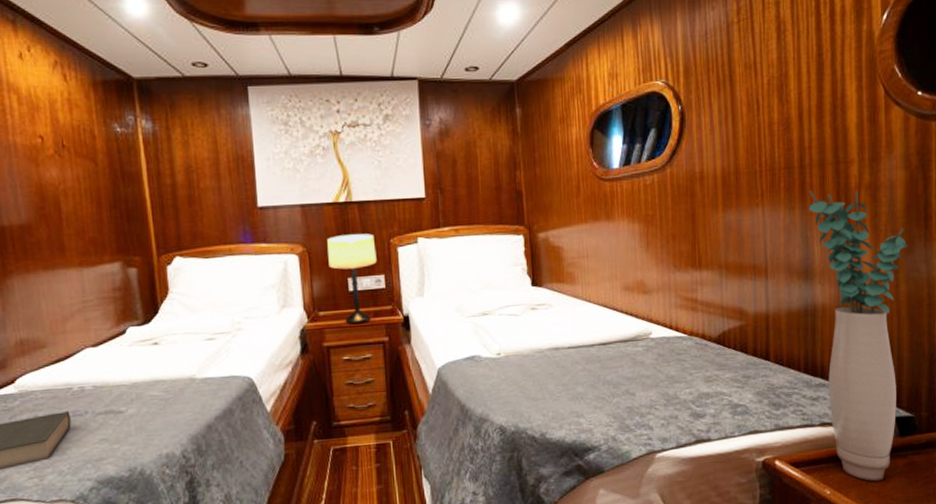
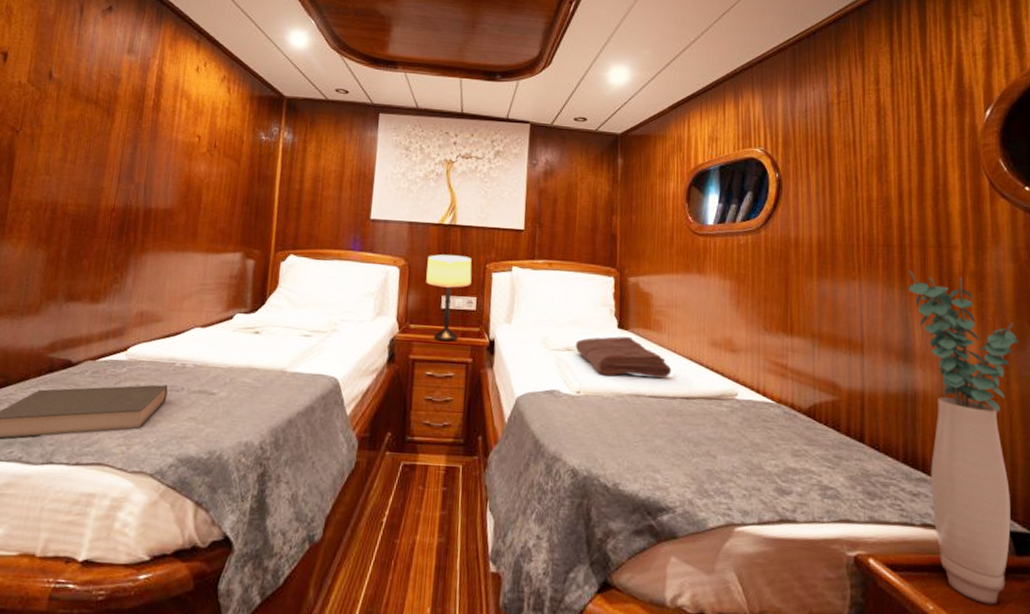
towel: none [491,292,588,335] -> present [575,336,672,379]

